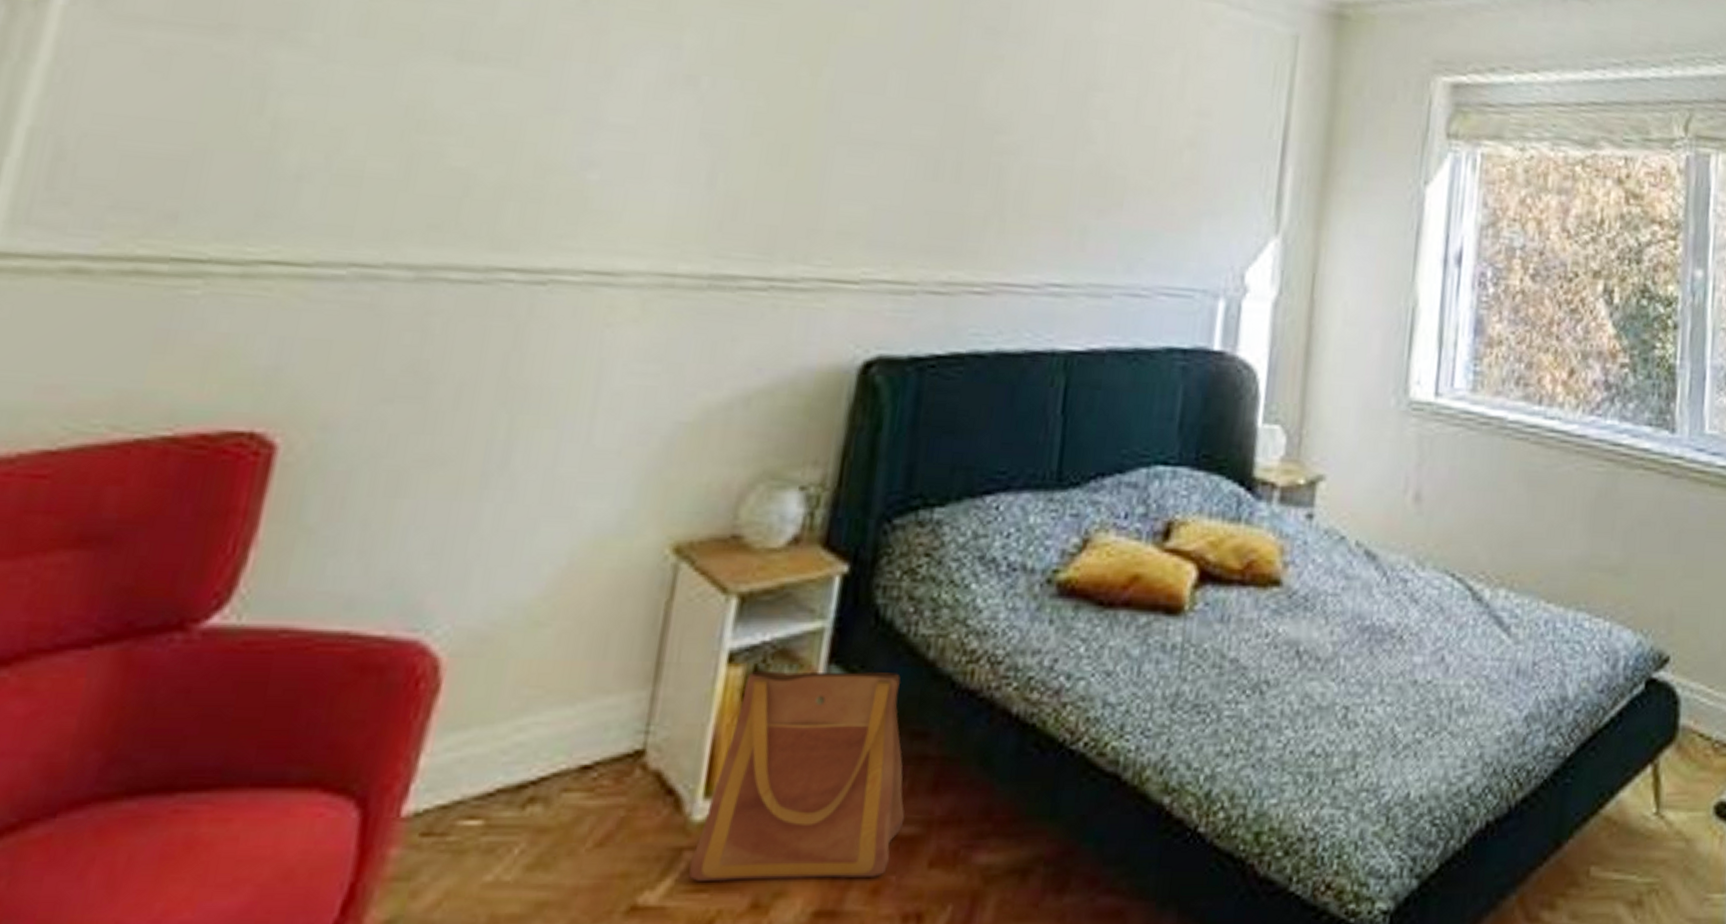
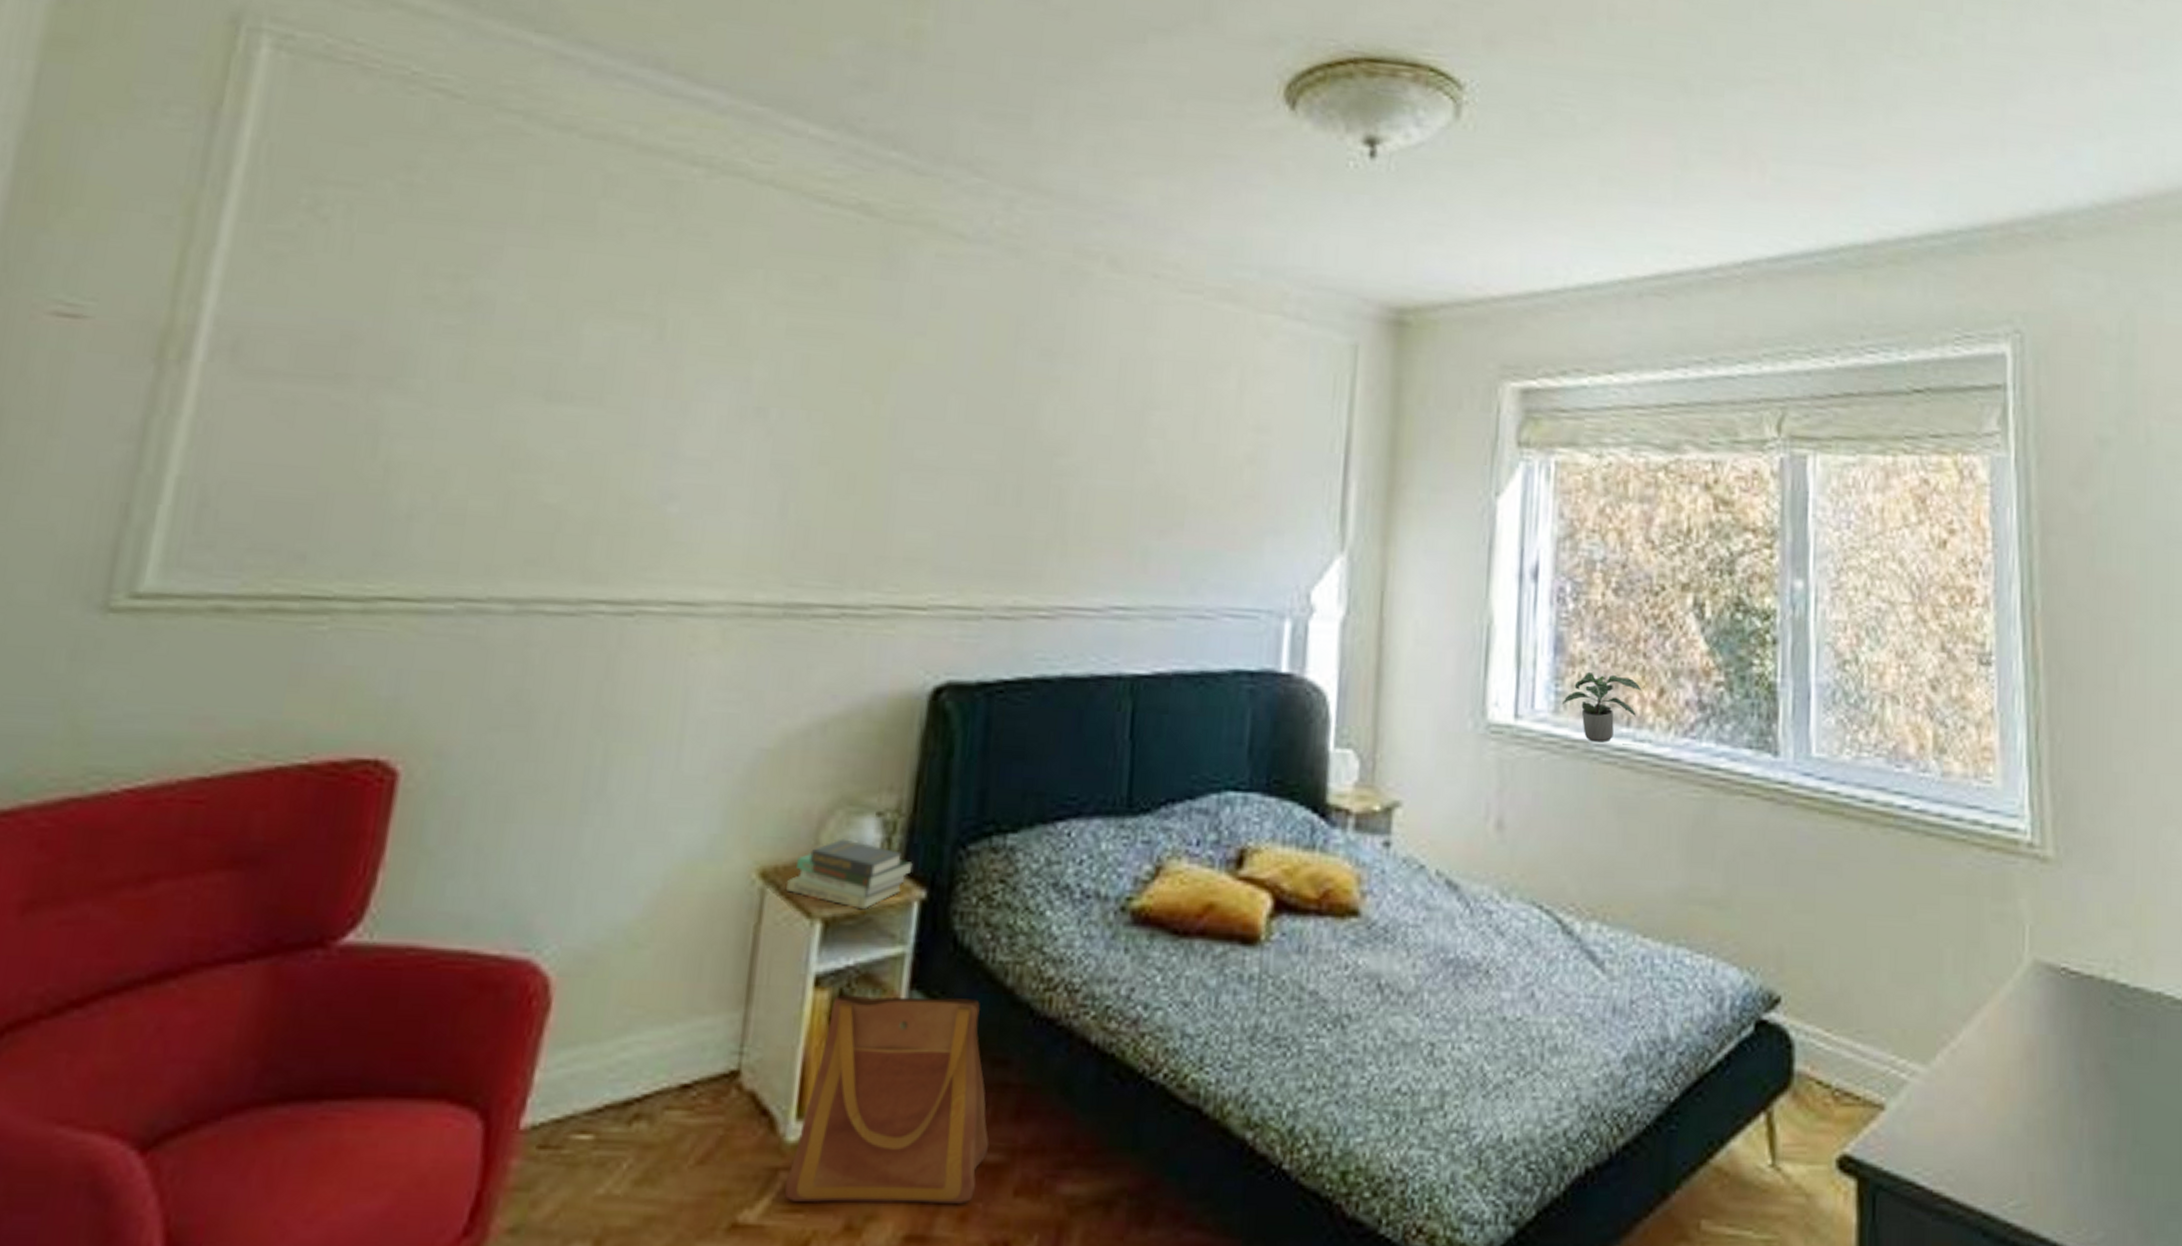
books: none [701,513,836,585] -> present [786,838,913,910]
potted plant: none [1480,352,1554,421] -> present [1563,671,1642,744]

